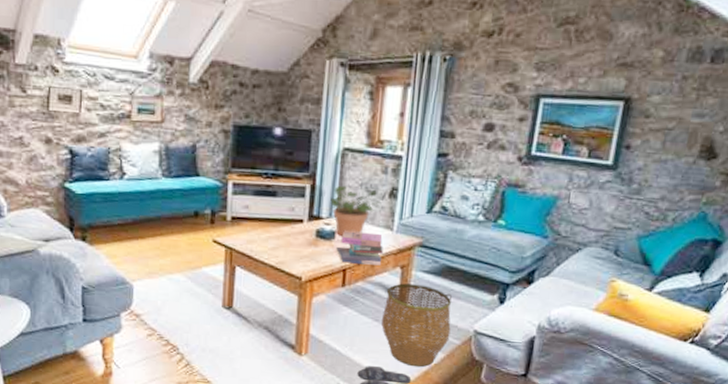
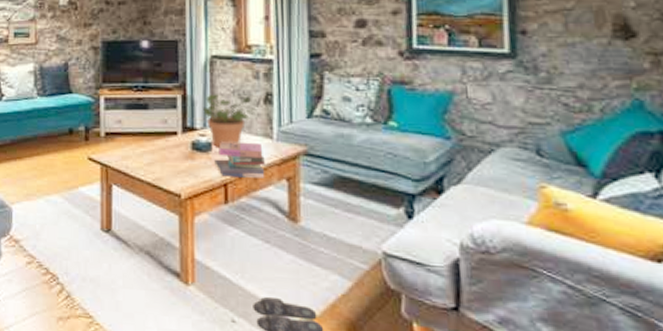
basket: present [381,283,452,368] -> none [272,197,355,299]

